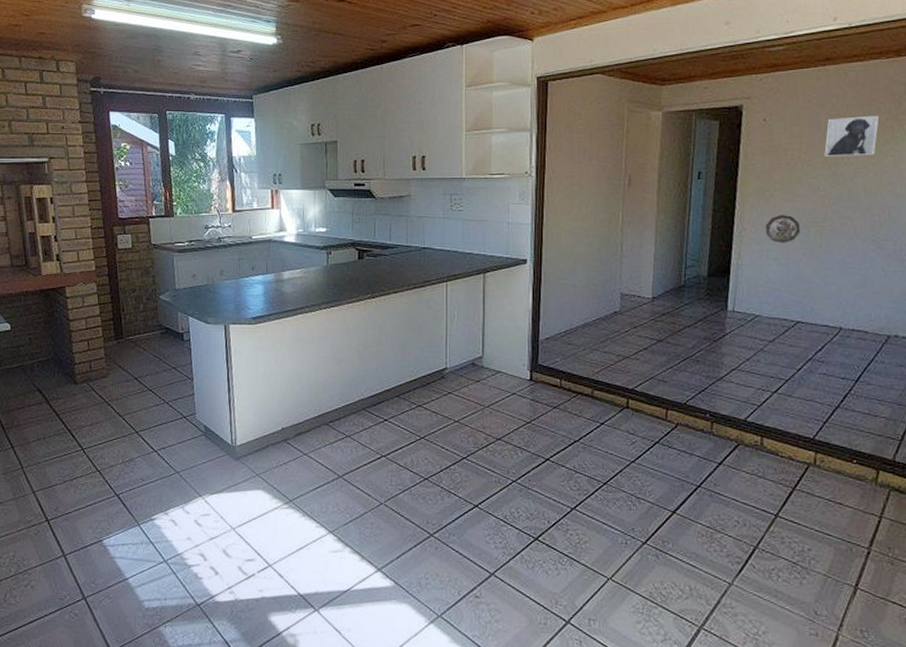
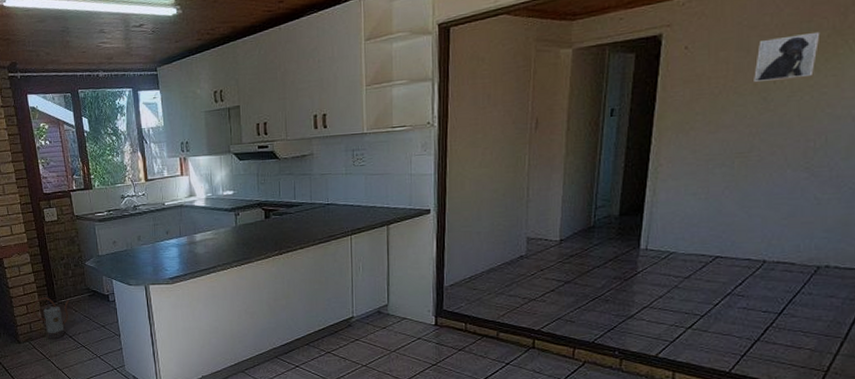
watering can: none [95,333,138,380] -> present [32,297,70,339]
decorative plate: present [765,215,801,243] -> none [684,147,723,177]

